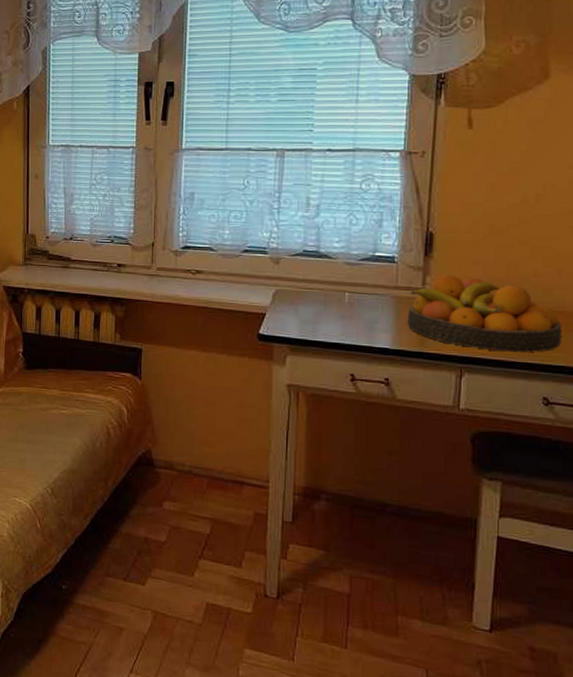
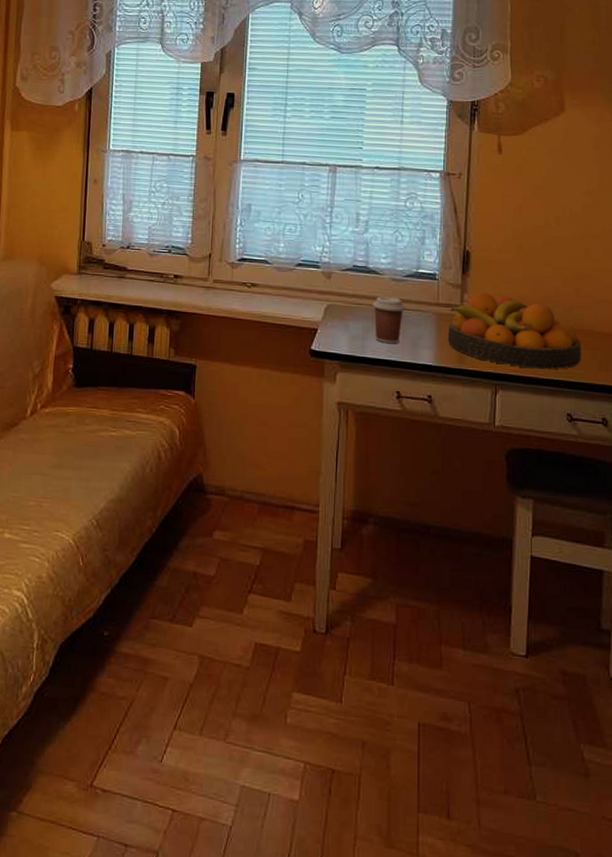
coffee cup: none [324,280,361,328] -> present [372,296,406,344]

